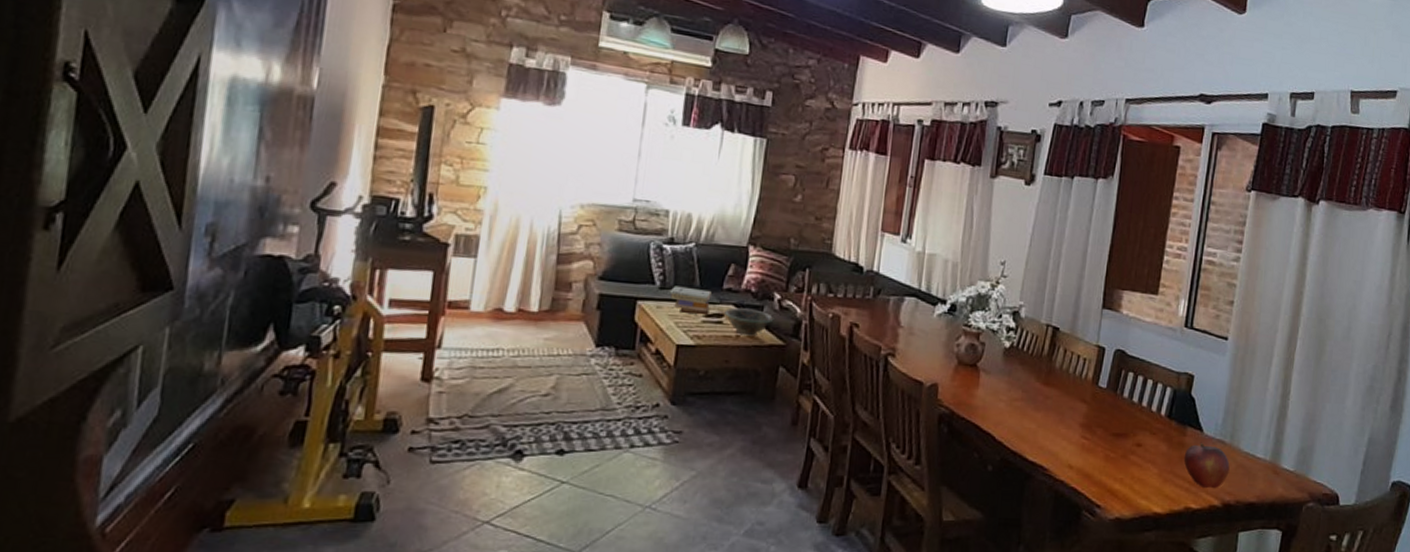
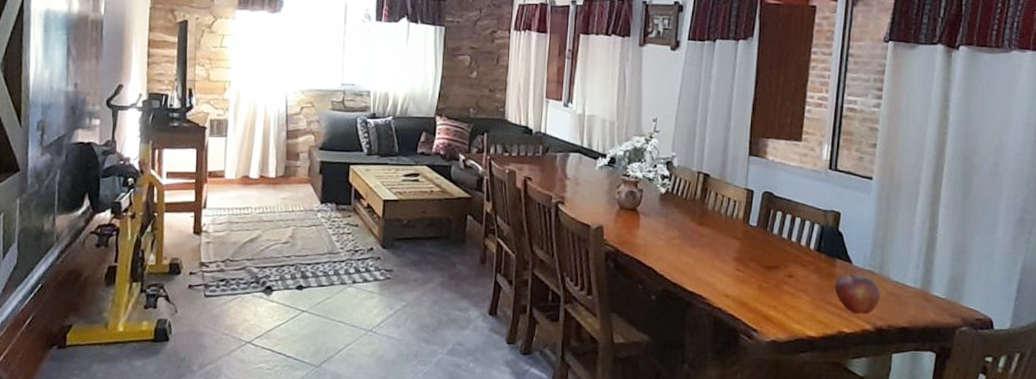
books: present [669,286,712,316] -> none [375,152,408,176]
decorative bowl: present [725,307,775,336] -> none [420,168,461,191]

